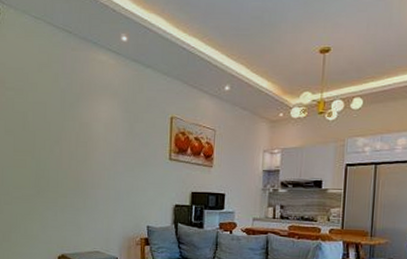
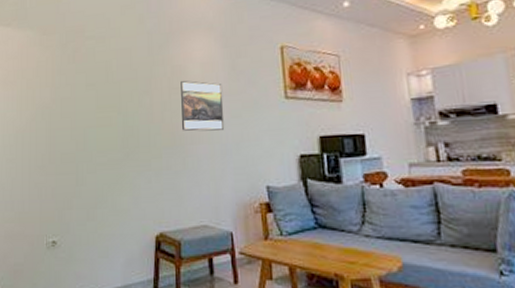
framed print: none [85,137,121,180] -> present [181,80,225,131]

